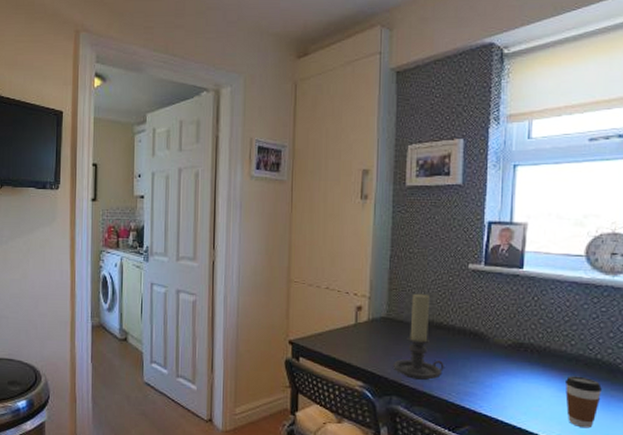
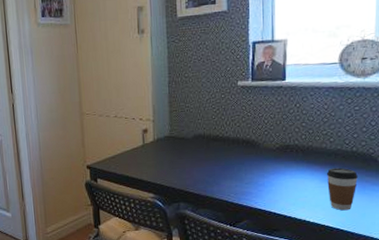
candle holder: present [392,293,444,380] -> none [178,112,223,186]

